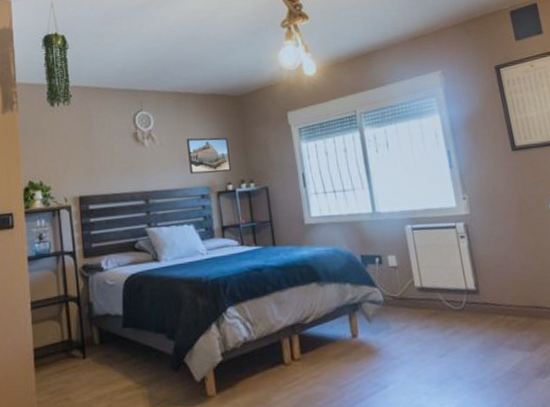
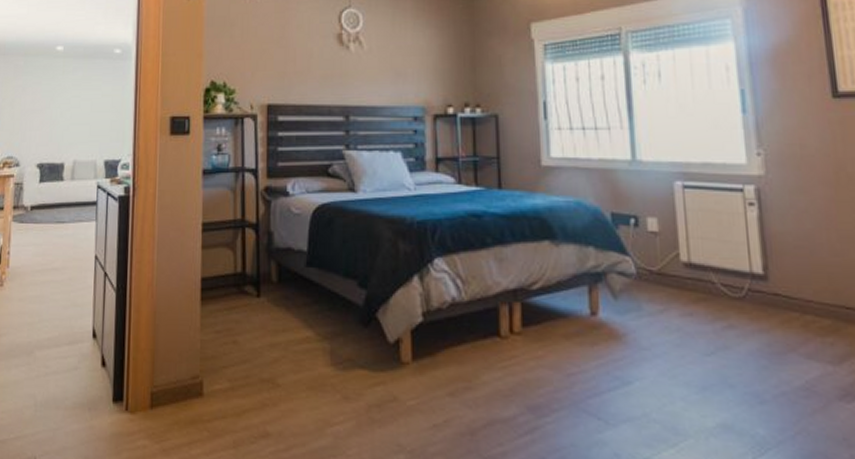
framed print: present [187,137,231,175] -> none [402,46,453,91]

